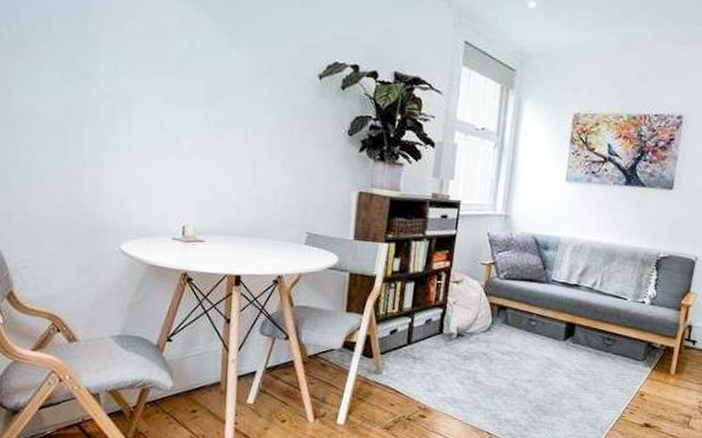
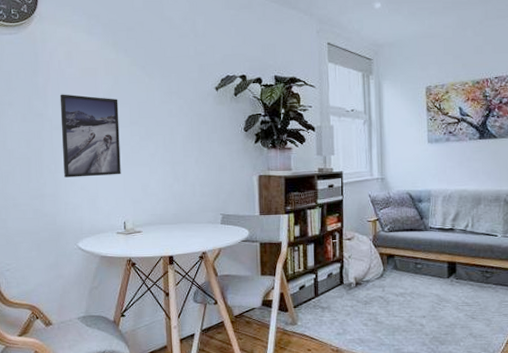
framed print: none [111,52,192,167] -> present [60,94,121,178]

